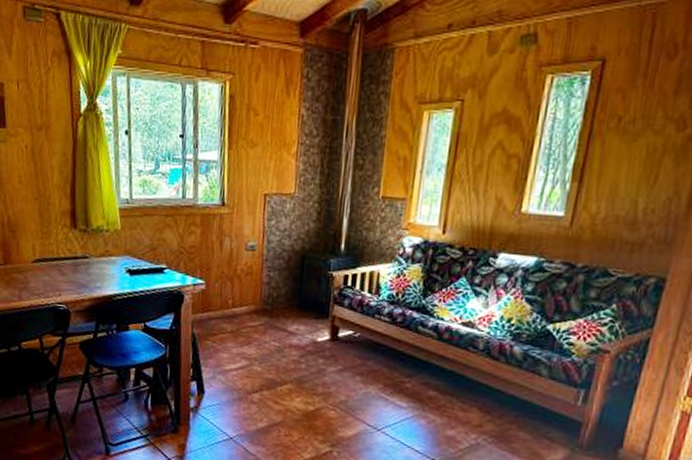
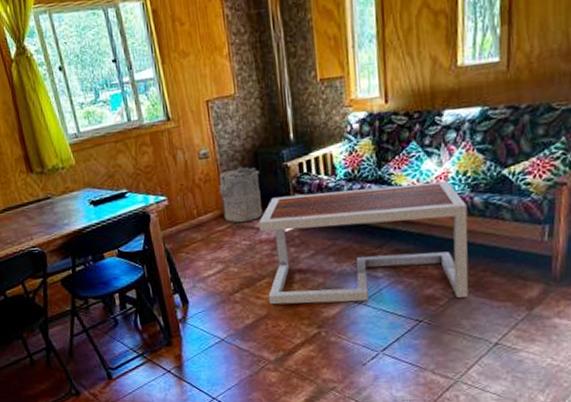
laundry hamper: none [258,266,303,324] -> present [219,166,264,223]
coffee table: none [286,304,506,446] -> present [259,181,469,305]

